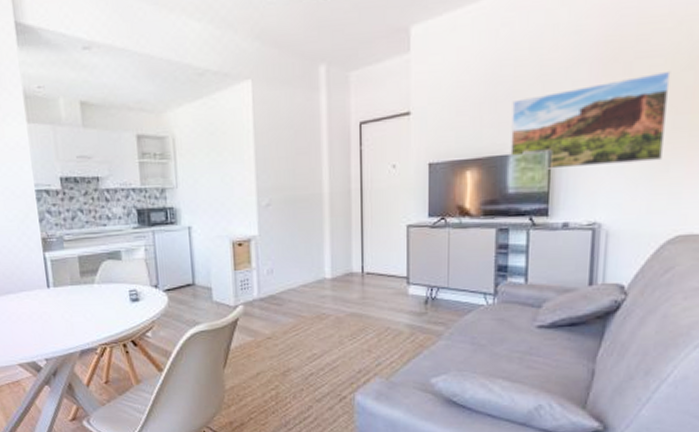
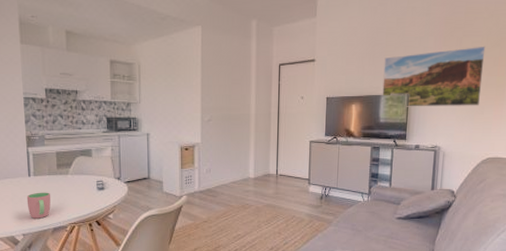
cup: none [46,306,76,340] -> present [26,192,51,219]

